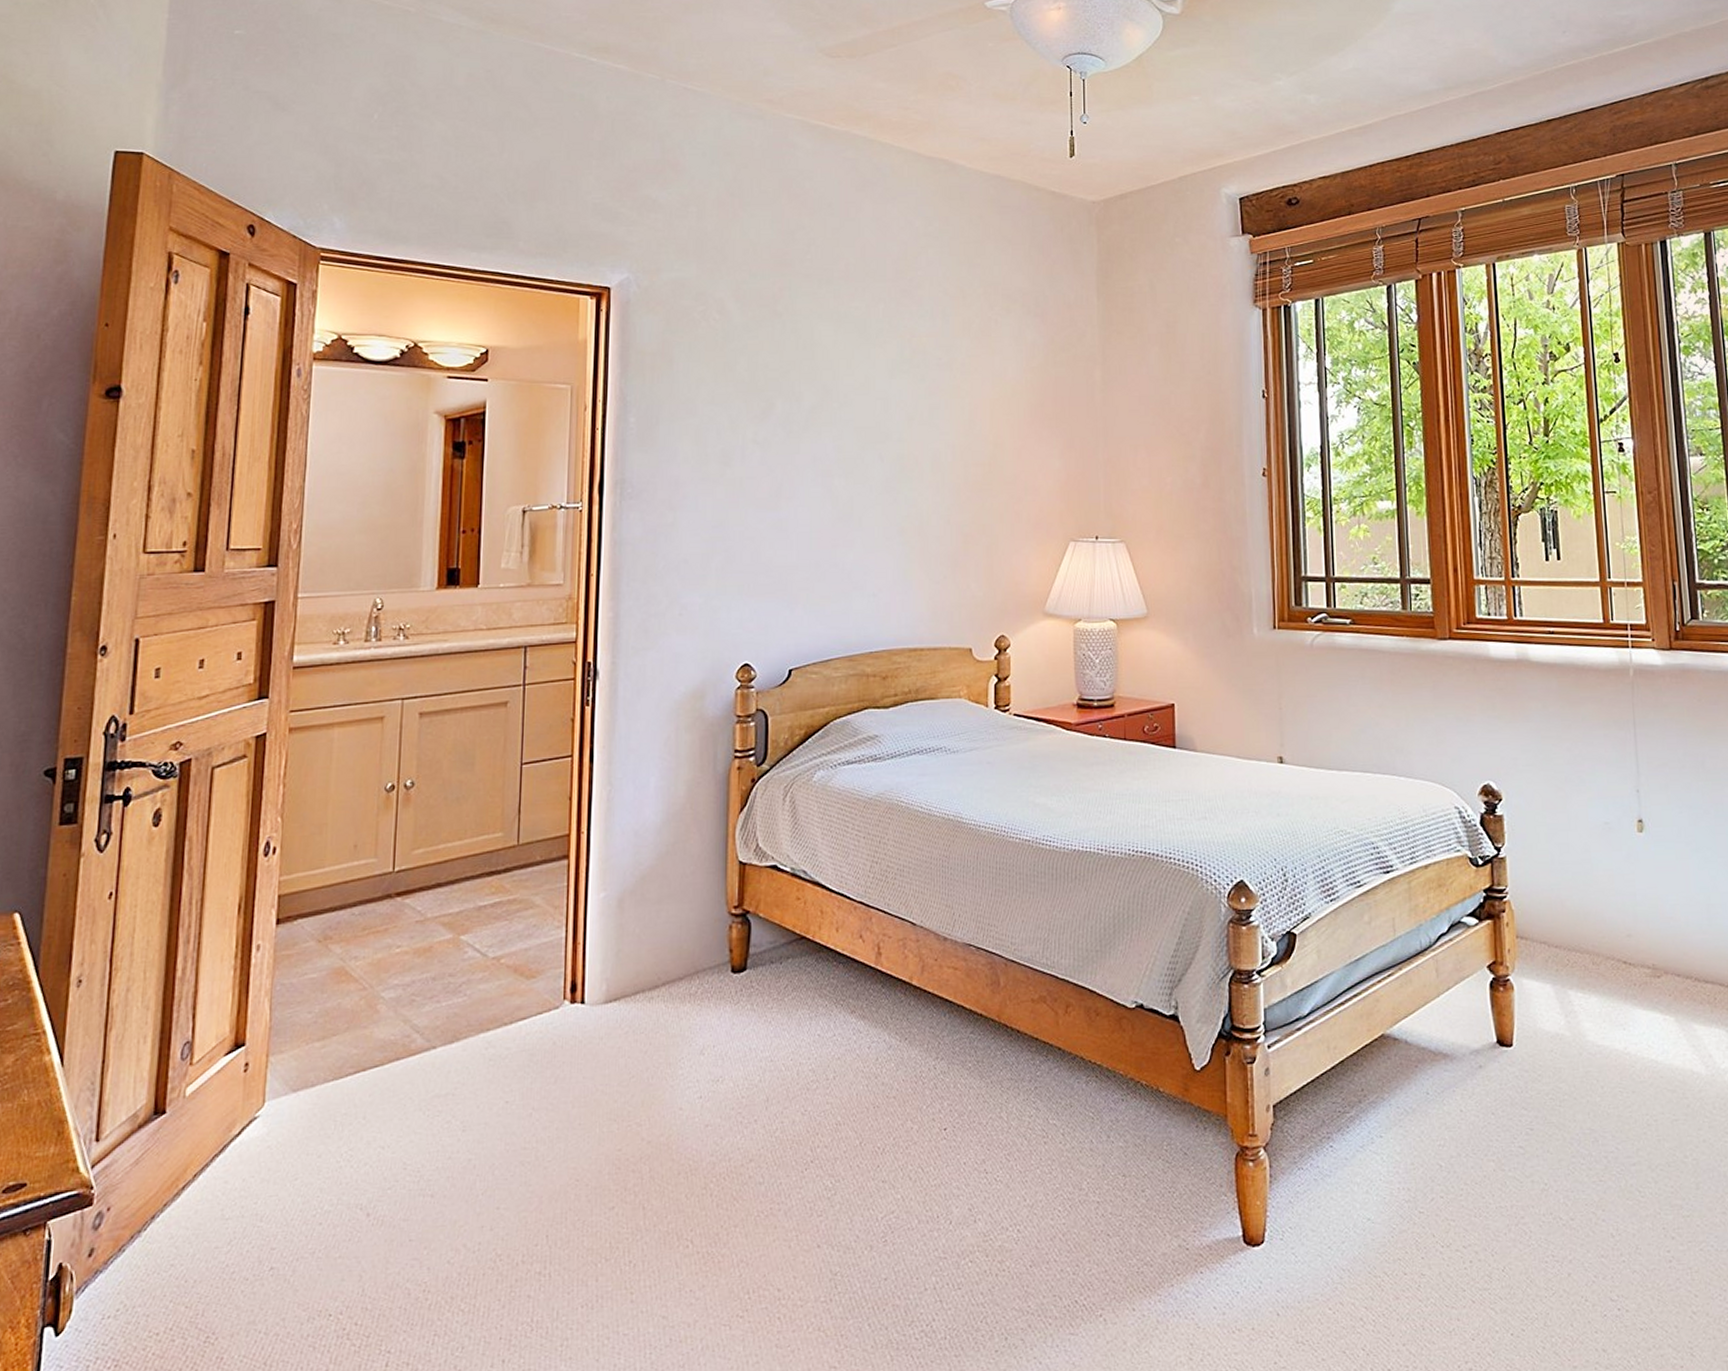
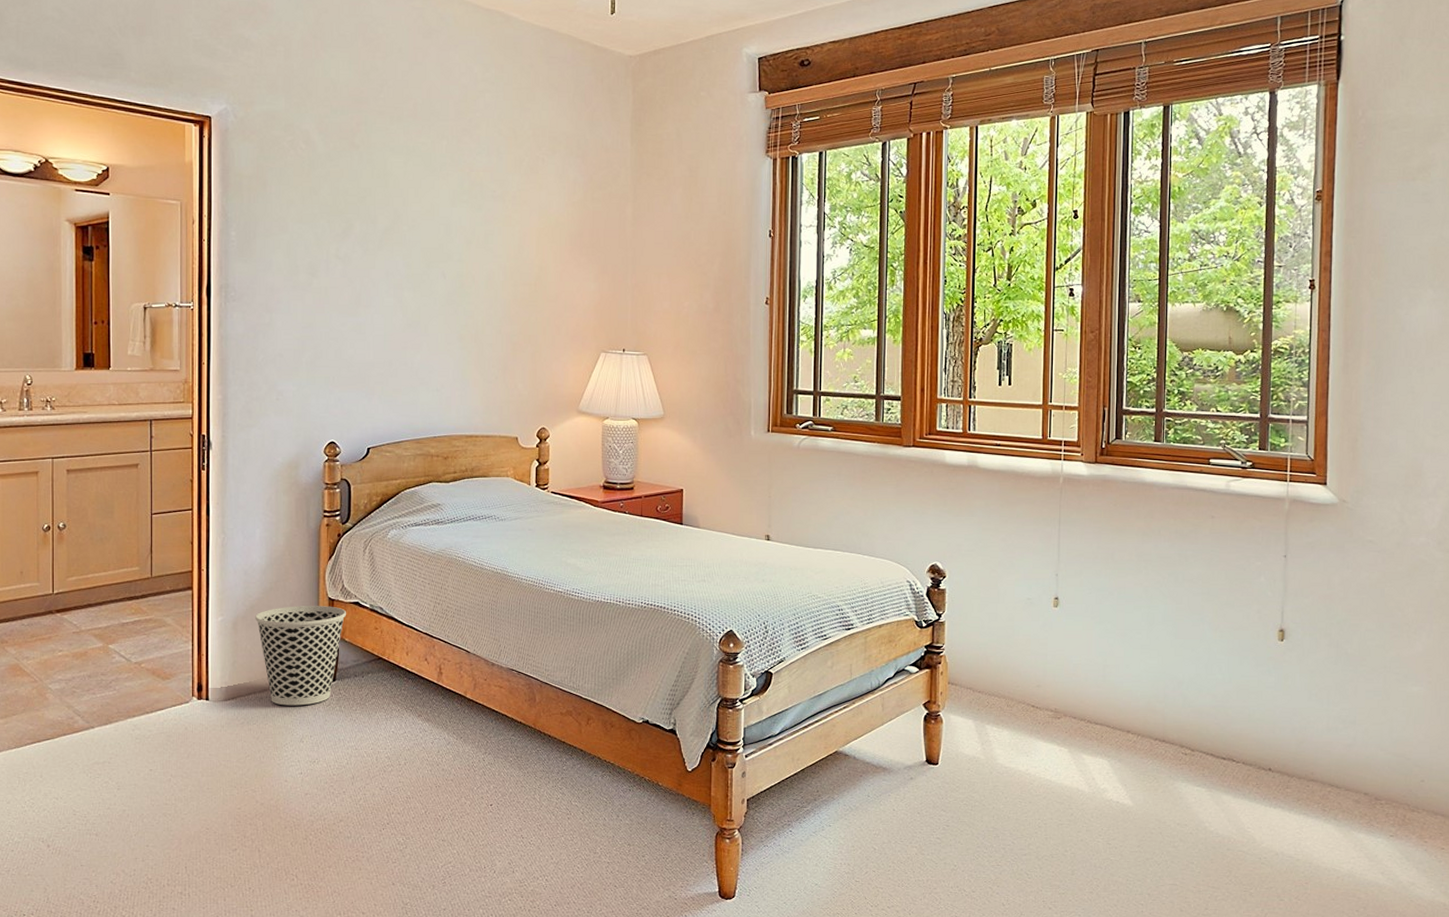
wastebasket: none [646,872,762,1007] -> present [255,606,347,706]

